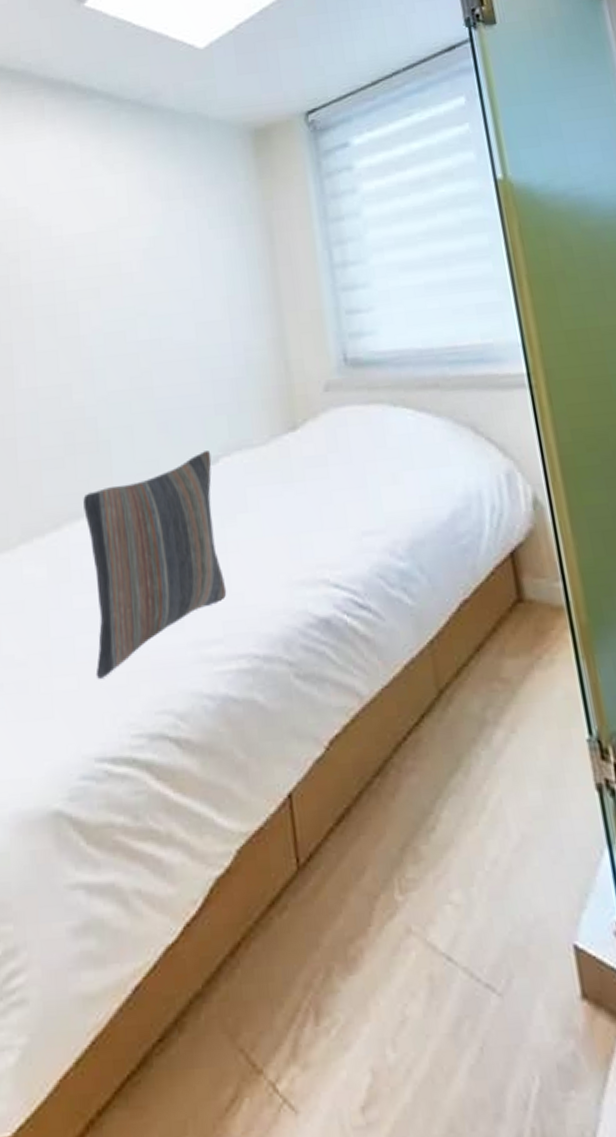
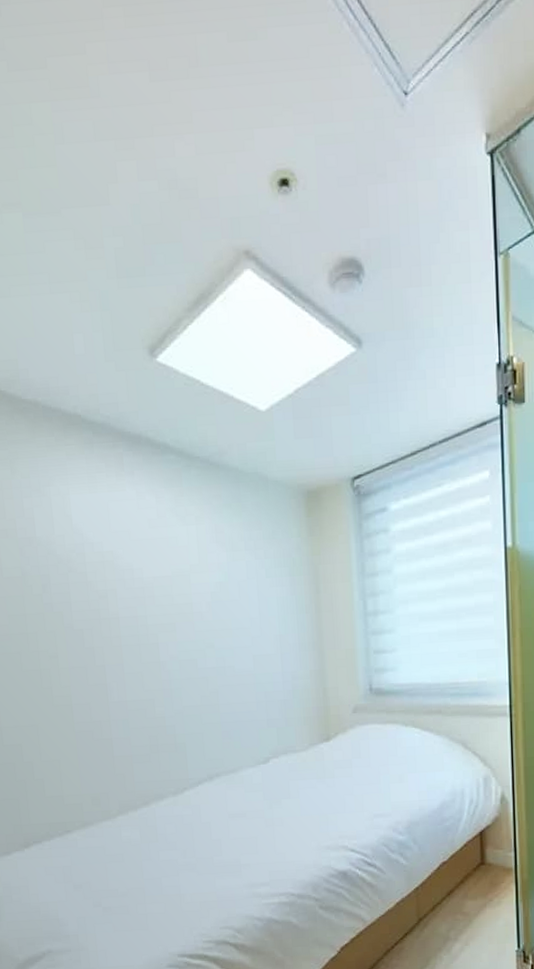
pillow: present [83,451,227,679] -> none [165,753,273,906]

